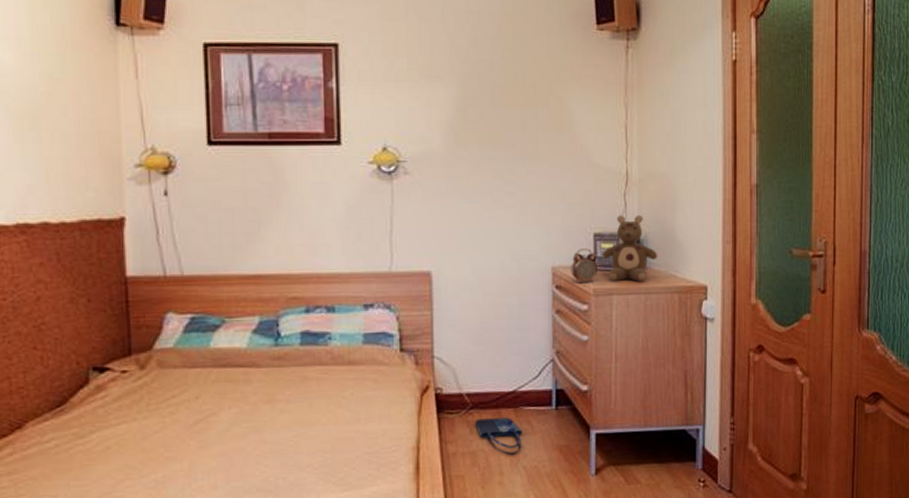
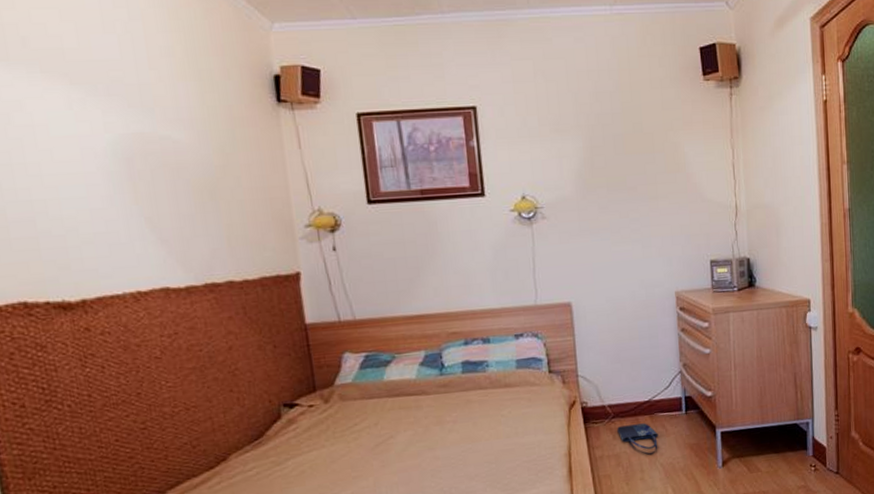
alarm clock: present [571,248,599,284] -> none [692,274,716,305]
stuffed bear: present [602,215,658,283] -> none [718,242,767,301]

